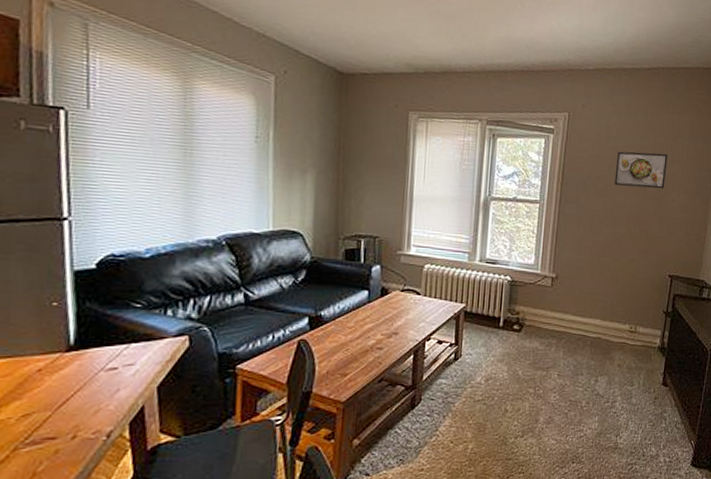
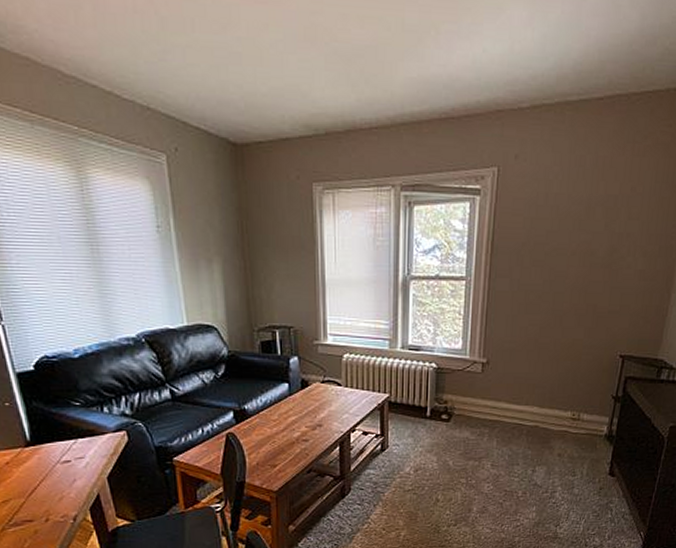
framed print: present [614,151,668,189] -> none [555,209,623,254]

